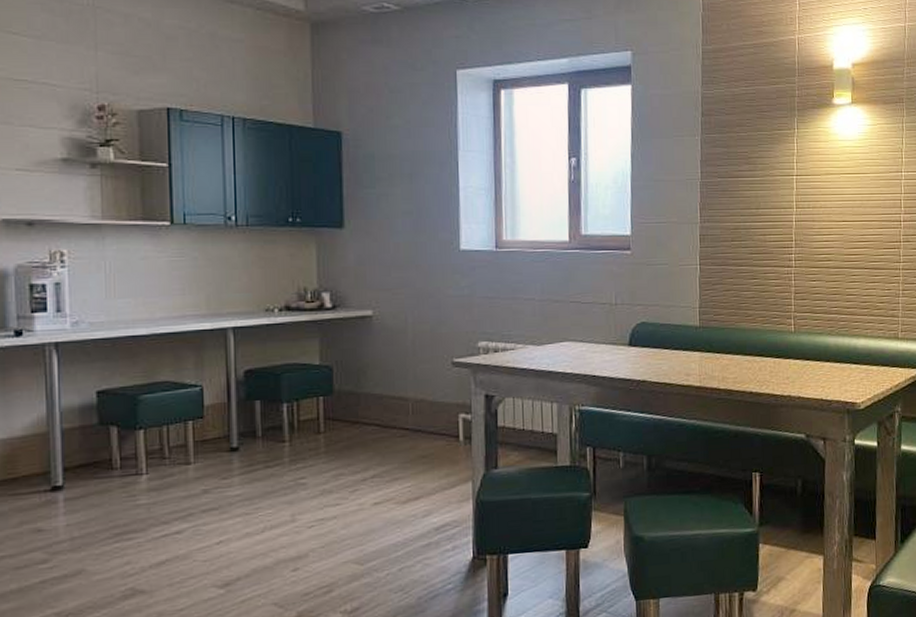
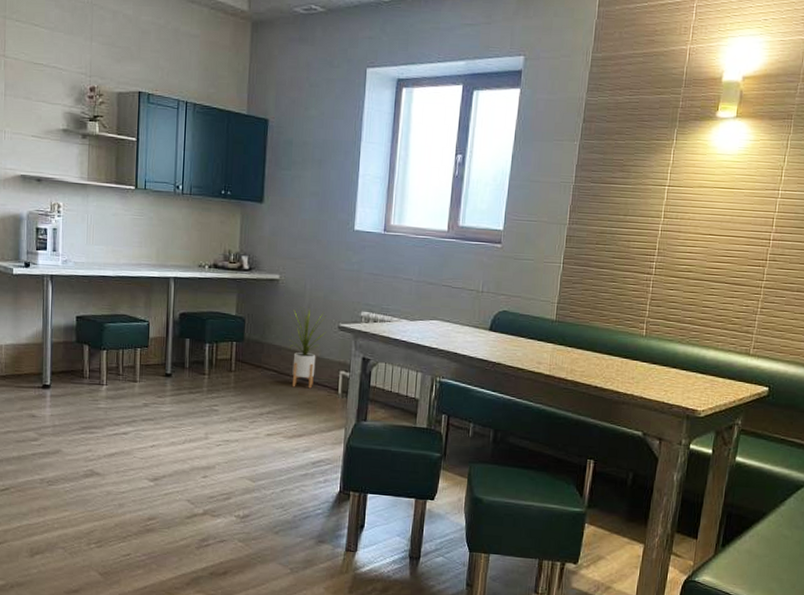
house plant: none [388,344,437,442] -> present [288,306,327,389]

